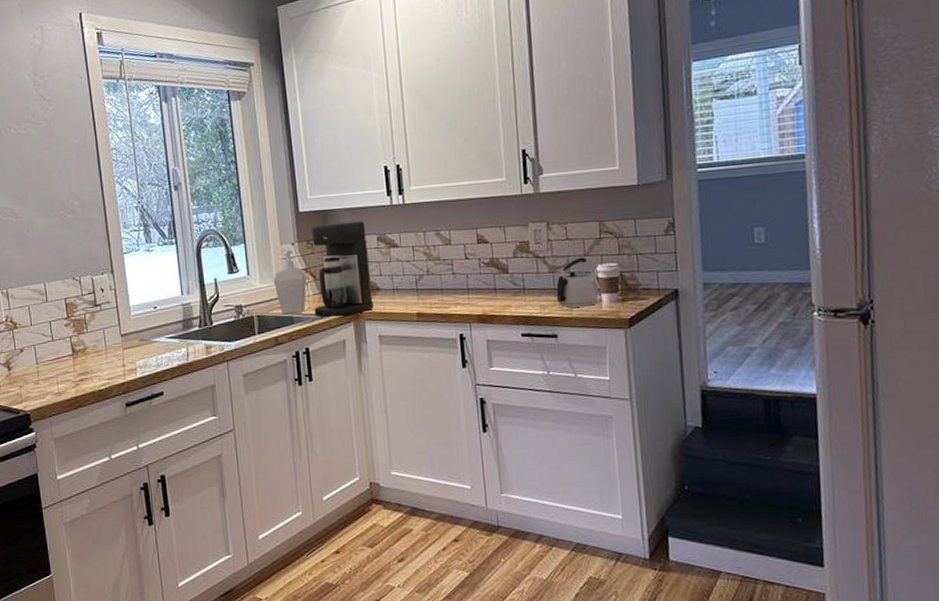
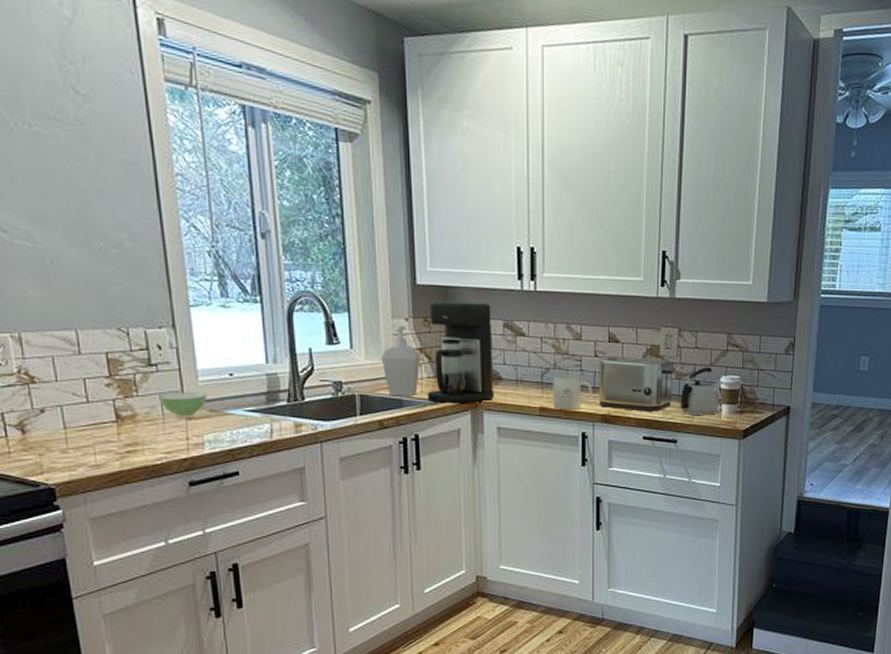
bowl: none [102,325,138,349] -> present [159,392,207,418]
mug: none [427,279,467,314] -> present [552,375,593,410]
toaster: none [469,254,547,309] -> present [598,356,675,412]

